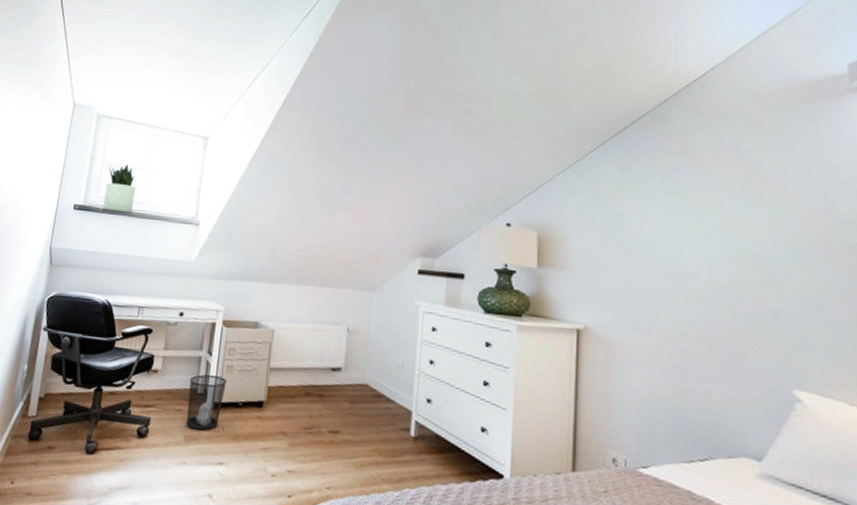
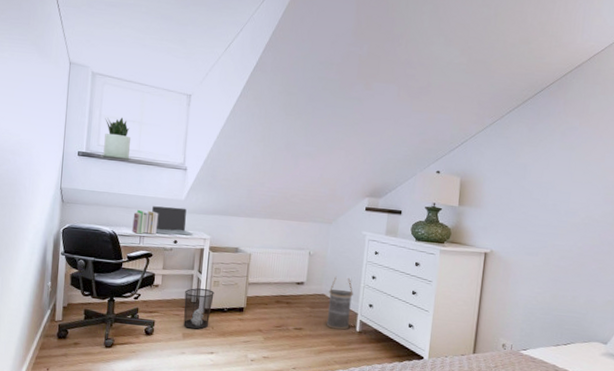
books: none [130,273,164,305] -> present [132,209,159,235]
laptop: none [154,269,203,306] -> present [151,206,193,236]
basket: none [370,359,405,434] -> present [326,276,353,330]

